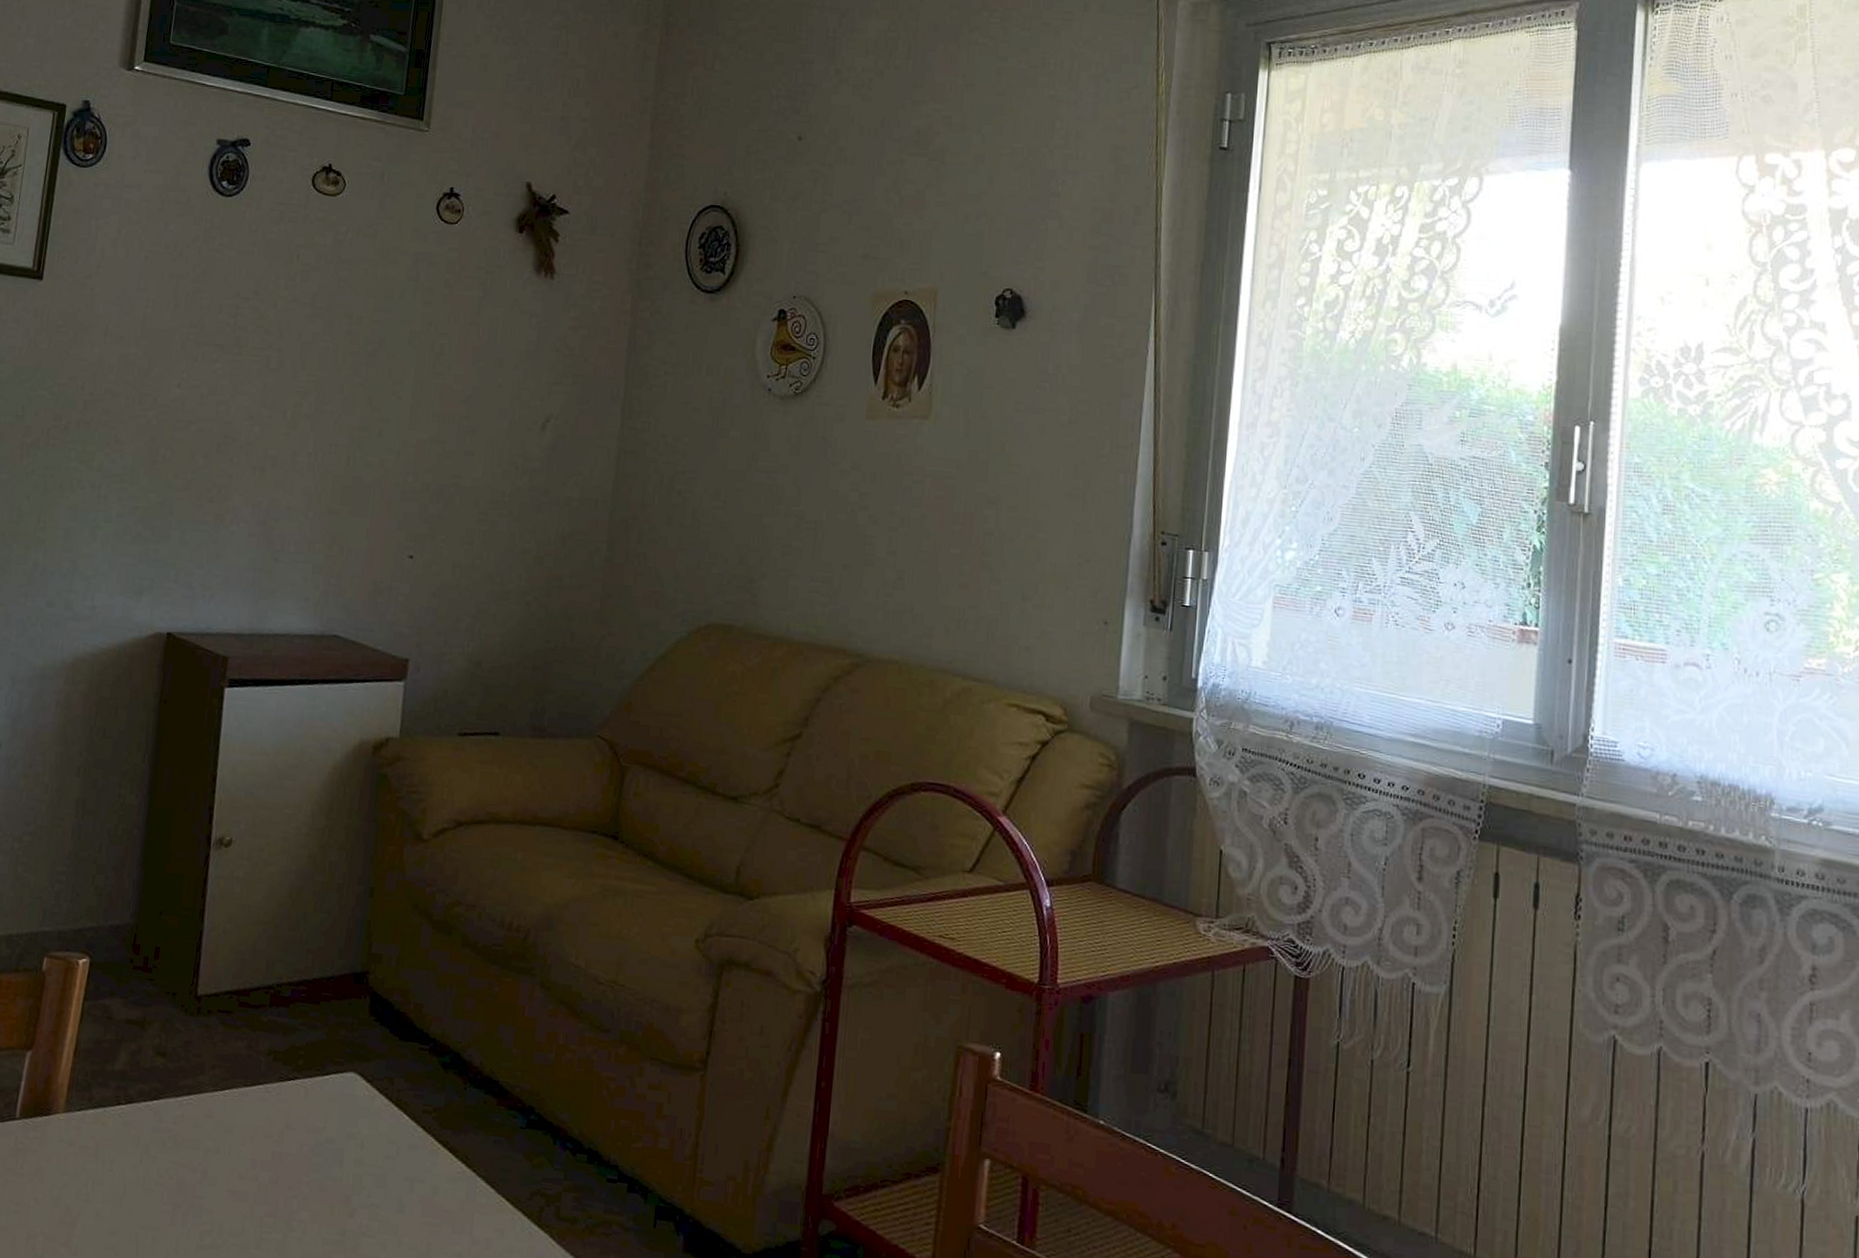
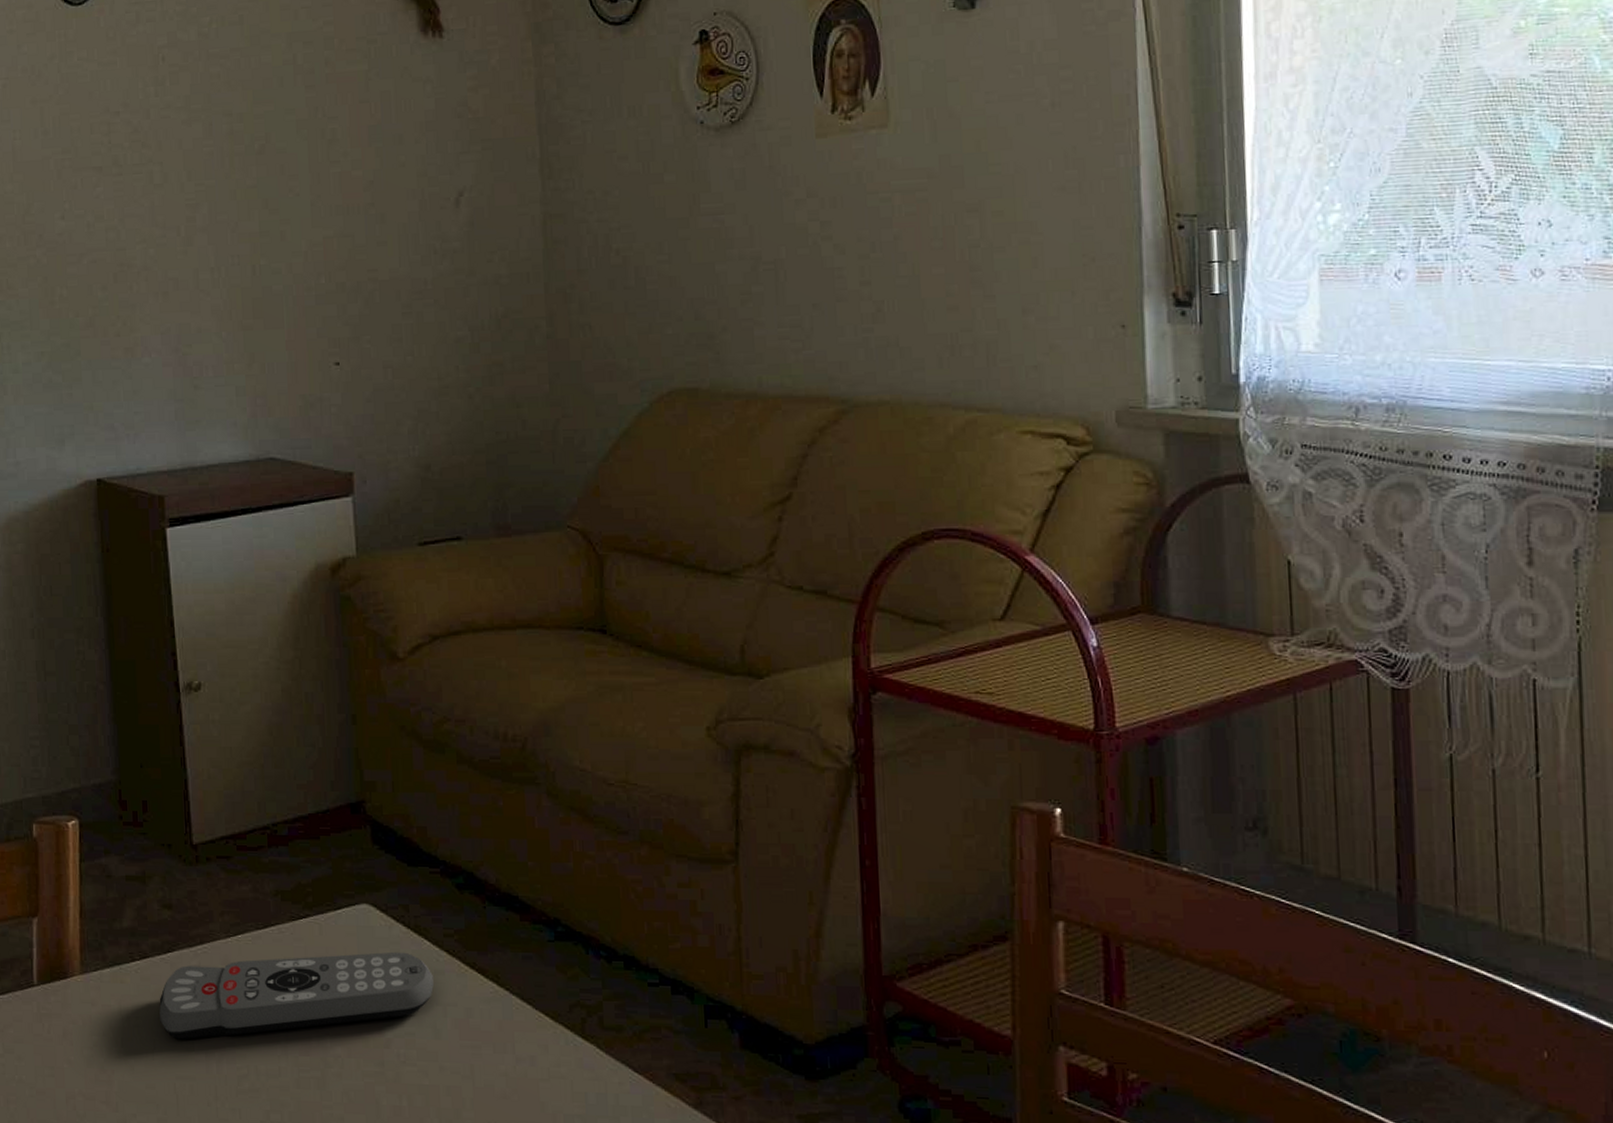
remote control: none [134,1115,406,1190] -> present [159,951,434,1039]

